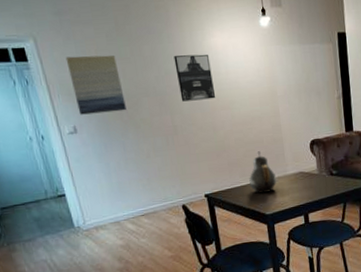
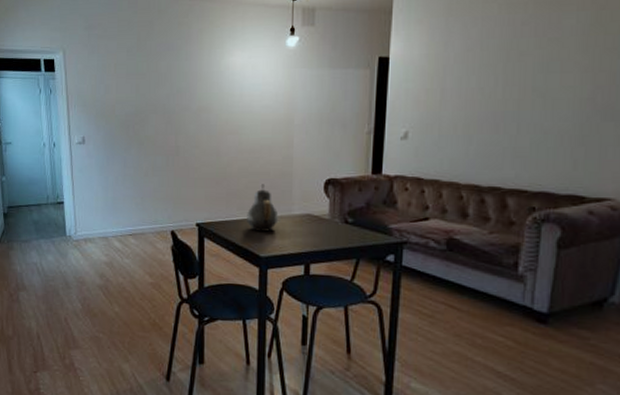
wall art: present [65,55,127,115] -> none [87,69,134,126]
wall art: present [173,54,216,102] -> none [188,73,225,122]

